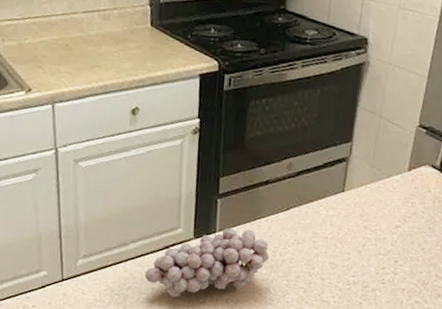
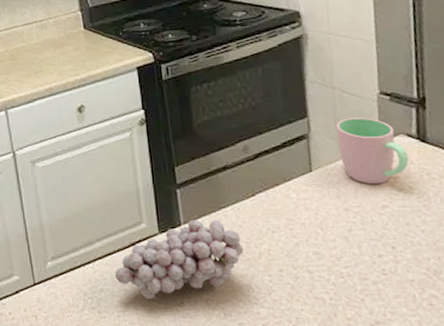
cup: none [371,146,429,207] -> present [336,118,409,184]

